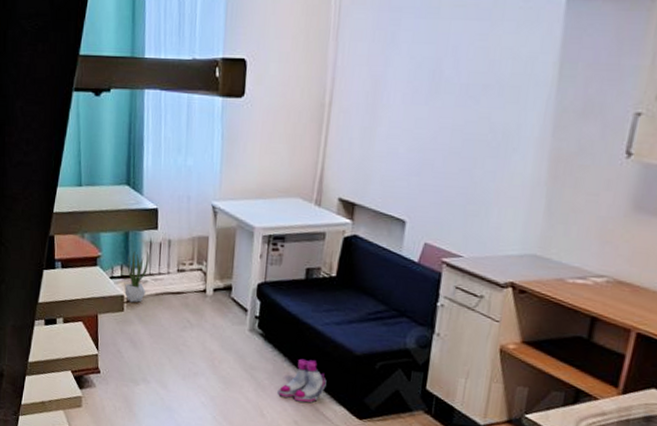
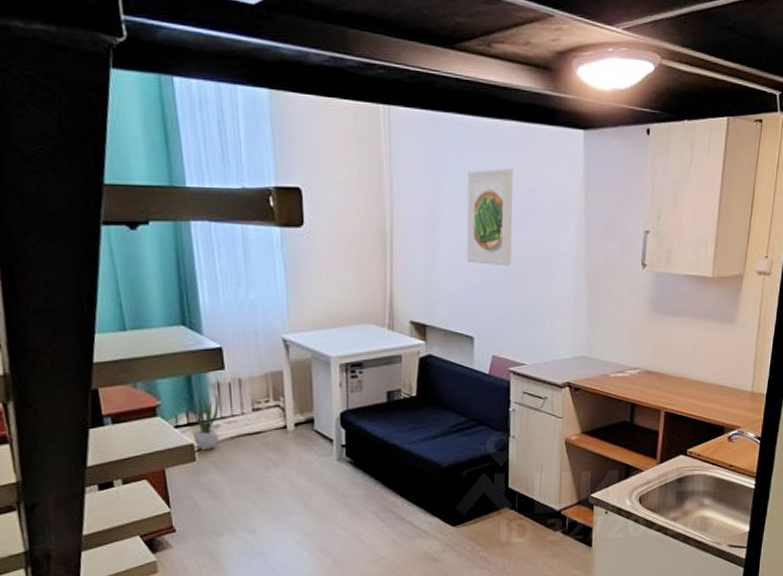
boots: present [278,359,327,403] -> none [374,479,419,521]
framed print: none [408,39,474,147] -> present [467,169,513,266]

